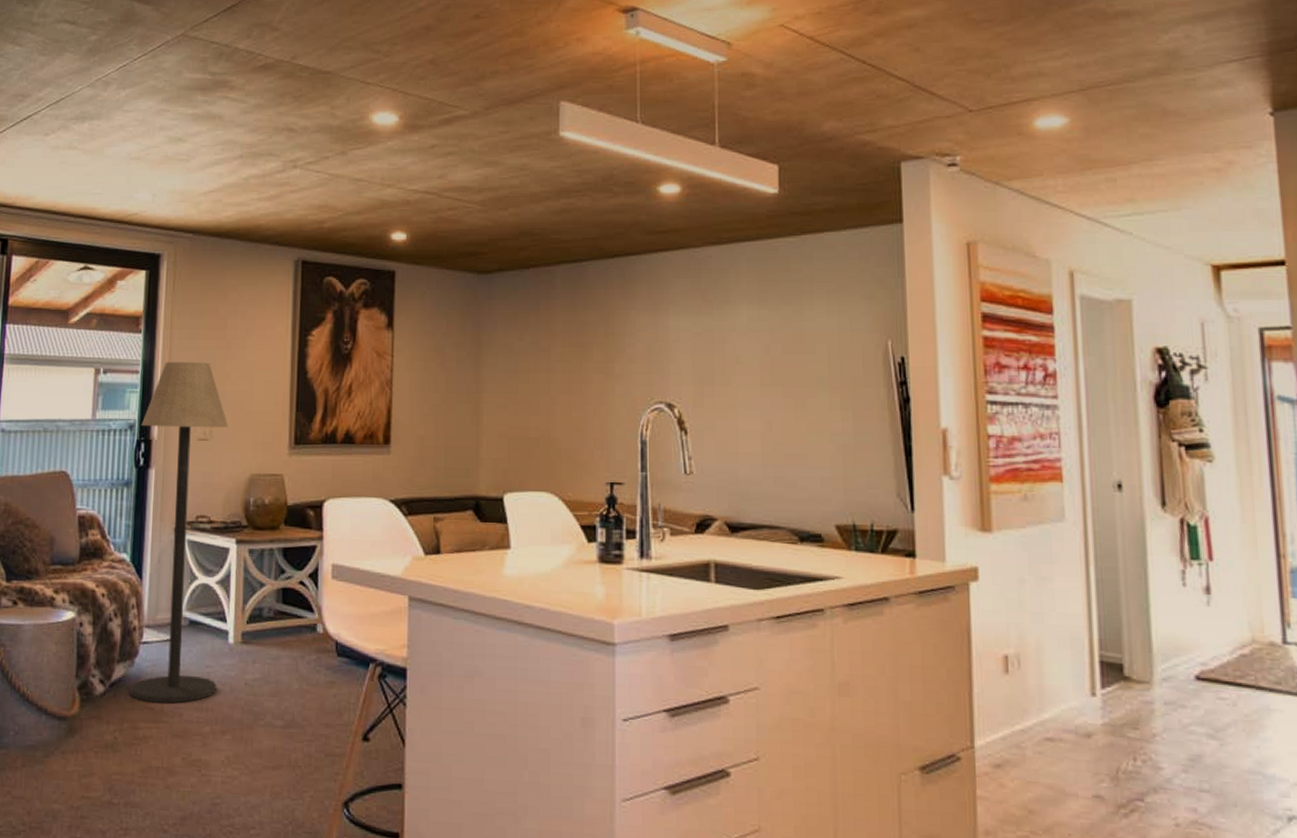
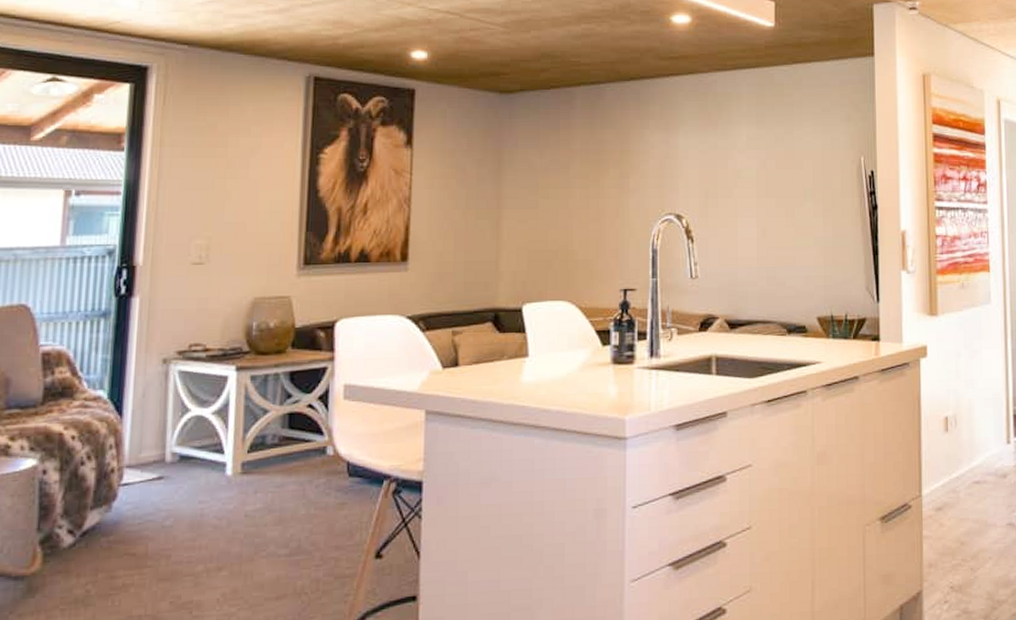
floor lamp: present [129,361,229,704] -> none [105,181,228,548]

